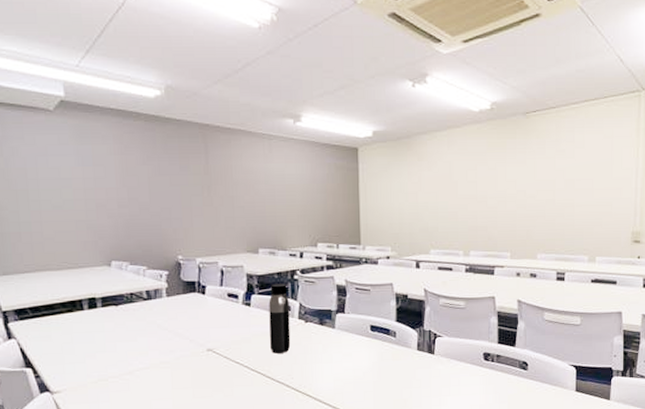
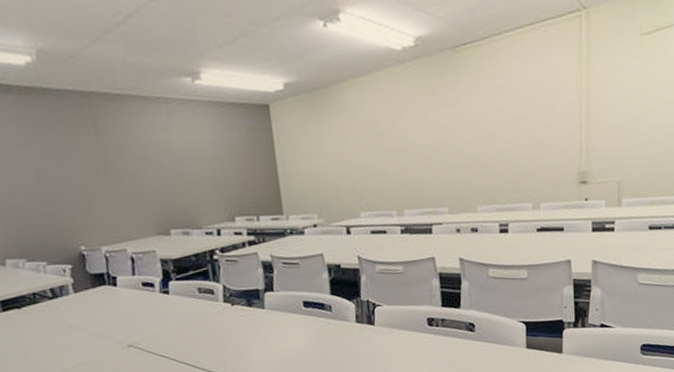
water bottle: present [269,284,291,354] -> none [188,265,219,342]

